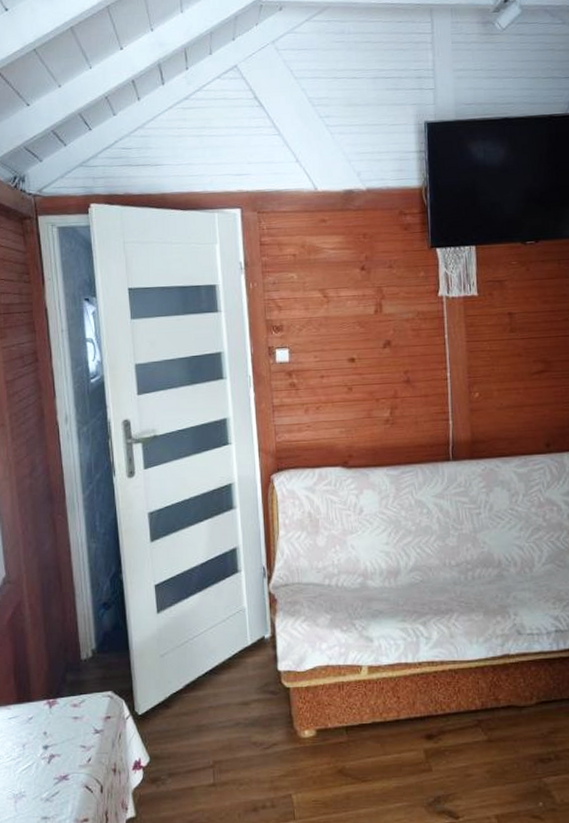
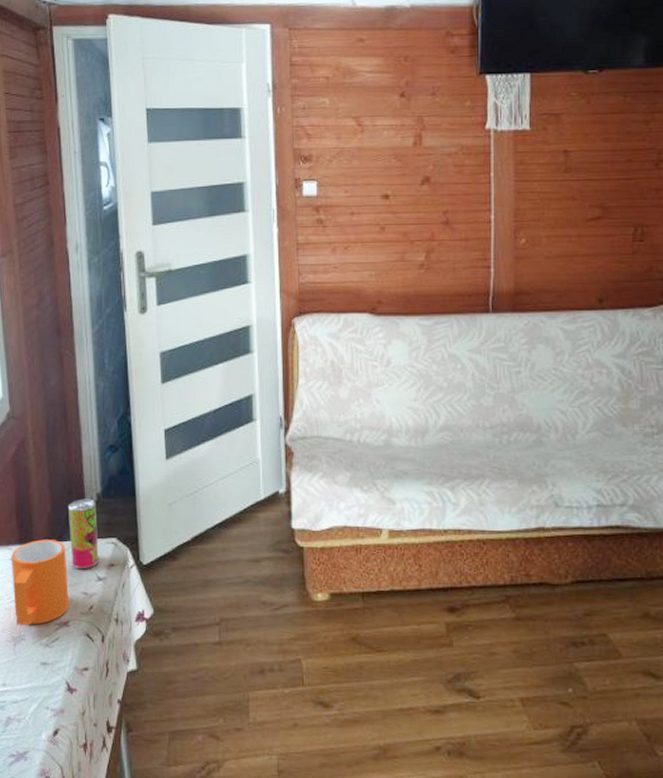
mug: none [10,697,68,782] -> present [11,539,69,625]
beverage can: none [64,655,97,724] -> present [68,499,100,570]

